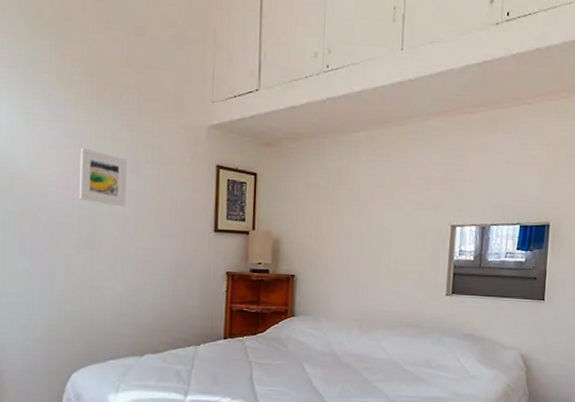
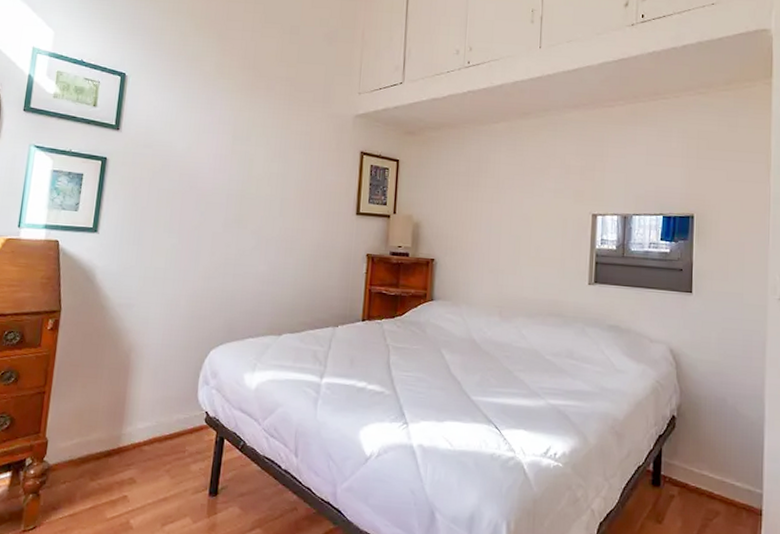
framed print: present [78,147,128,207] -> none [229,133,277,189]

